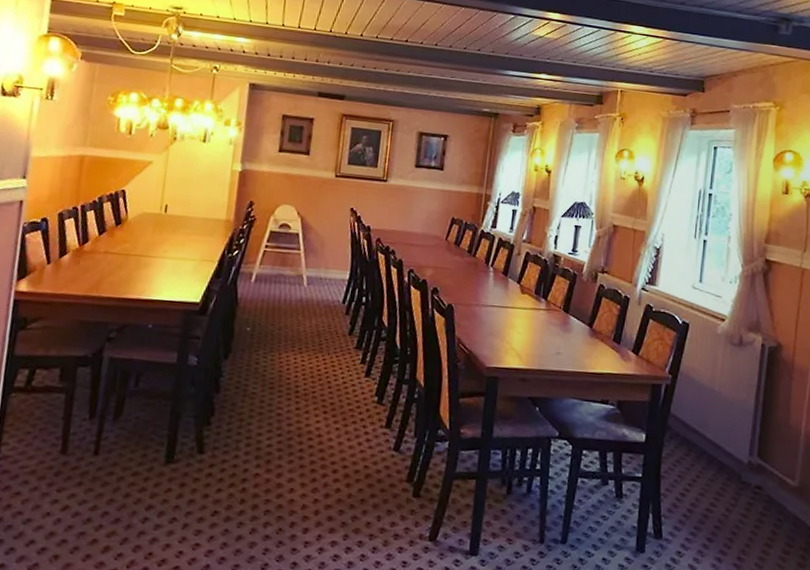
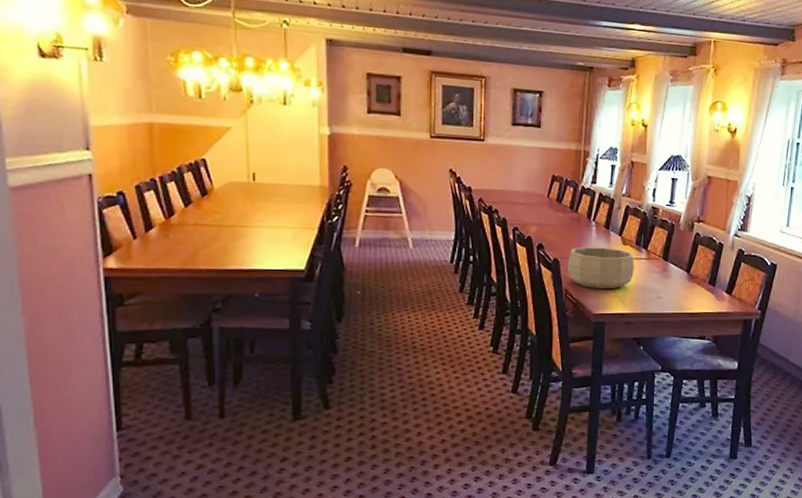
decorative bowl: none [461,293,533,341] -> present [567,246,635,289]

